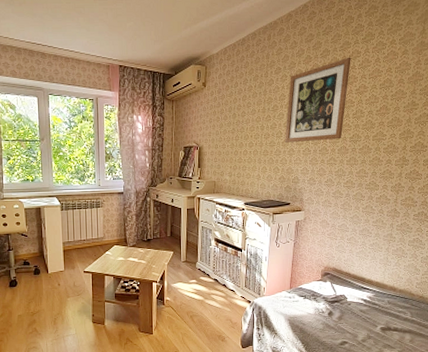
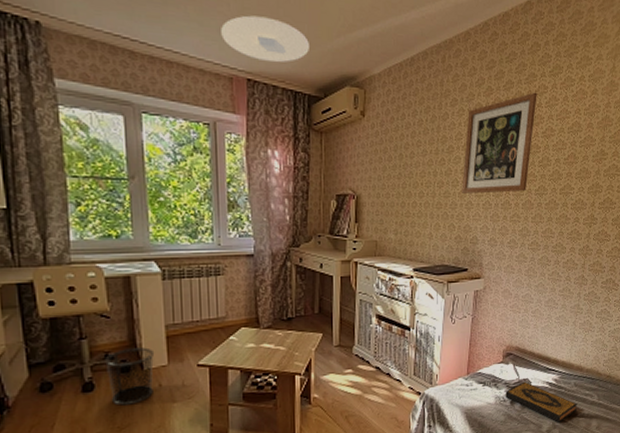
waste bin: none [24,258,56,297] -> present [105,347,155,406]
ceiling light: none [102,20,165,52] -> present [221,15,311,63]
hardback book: none [324,297,391,334] -> present [505,381,578,422]

